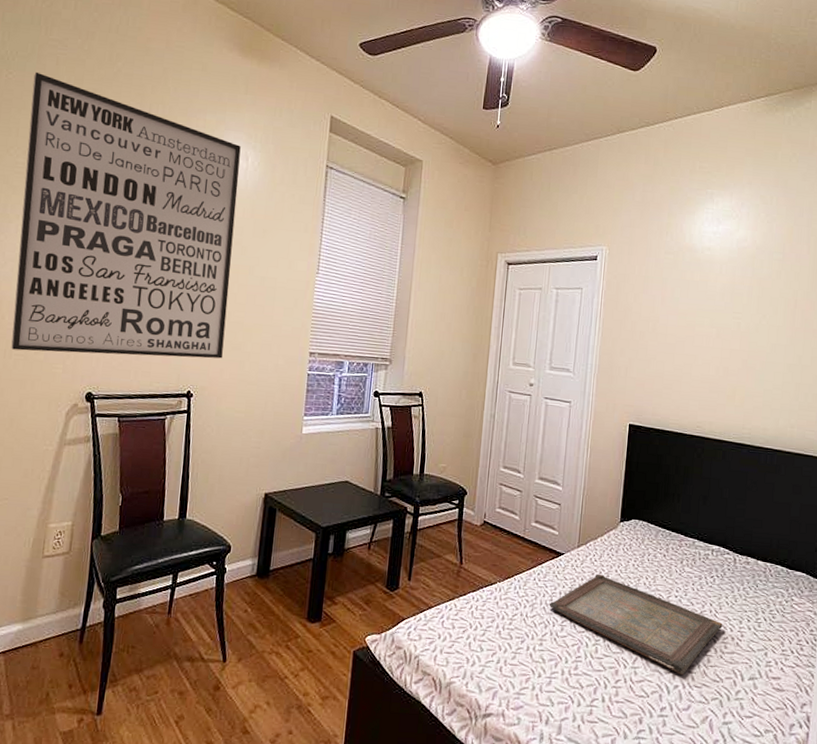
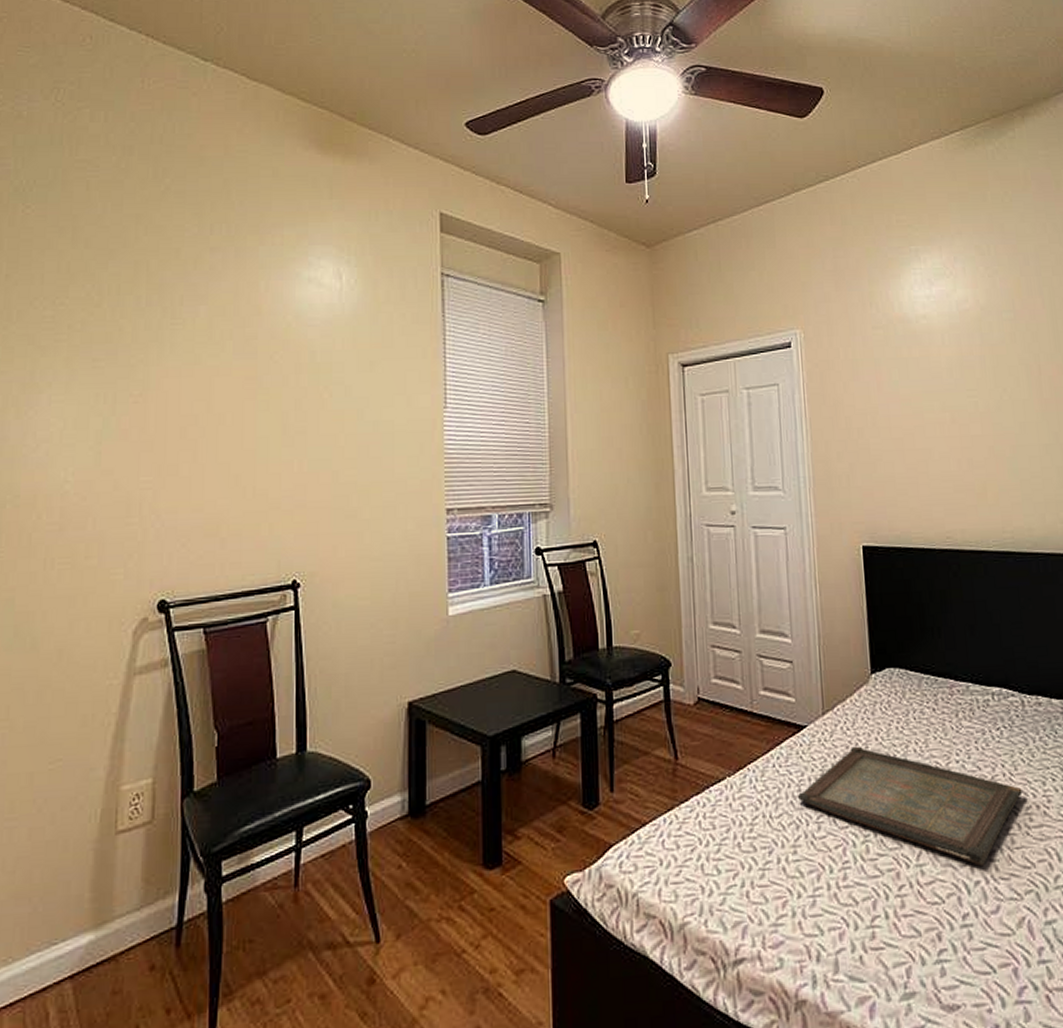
wall art: present [11,71,241,359] -> none [52,201,334,557]

